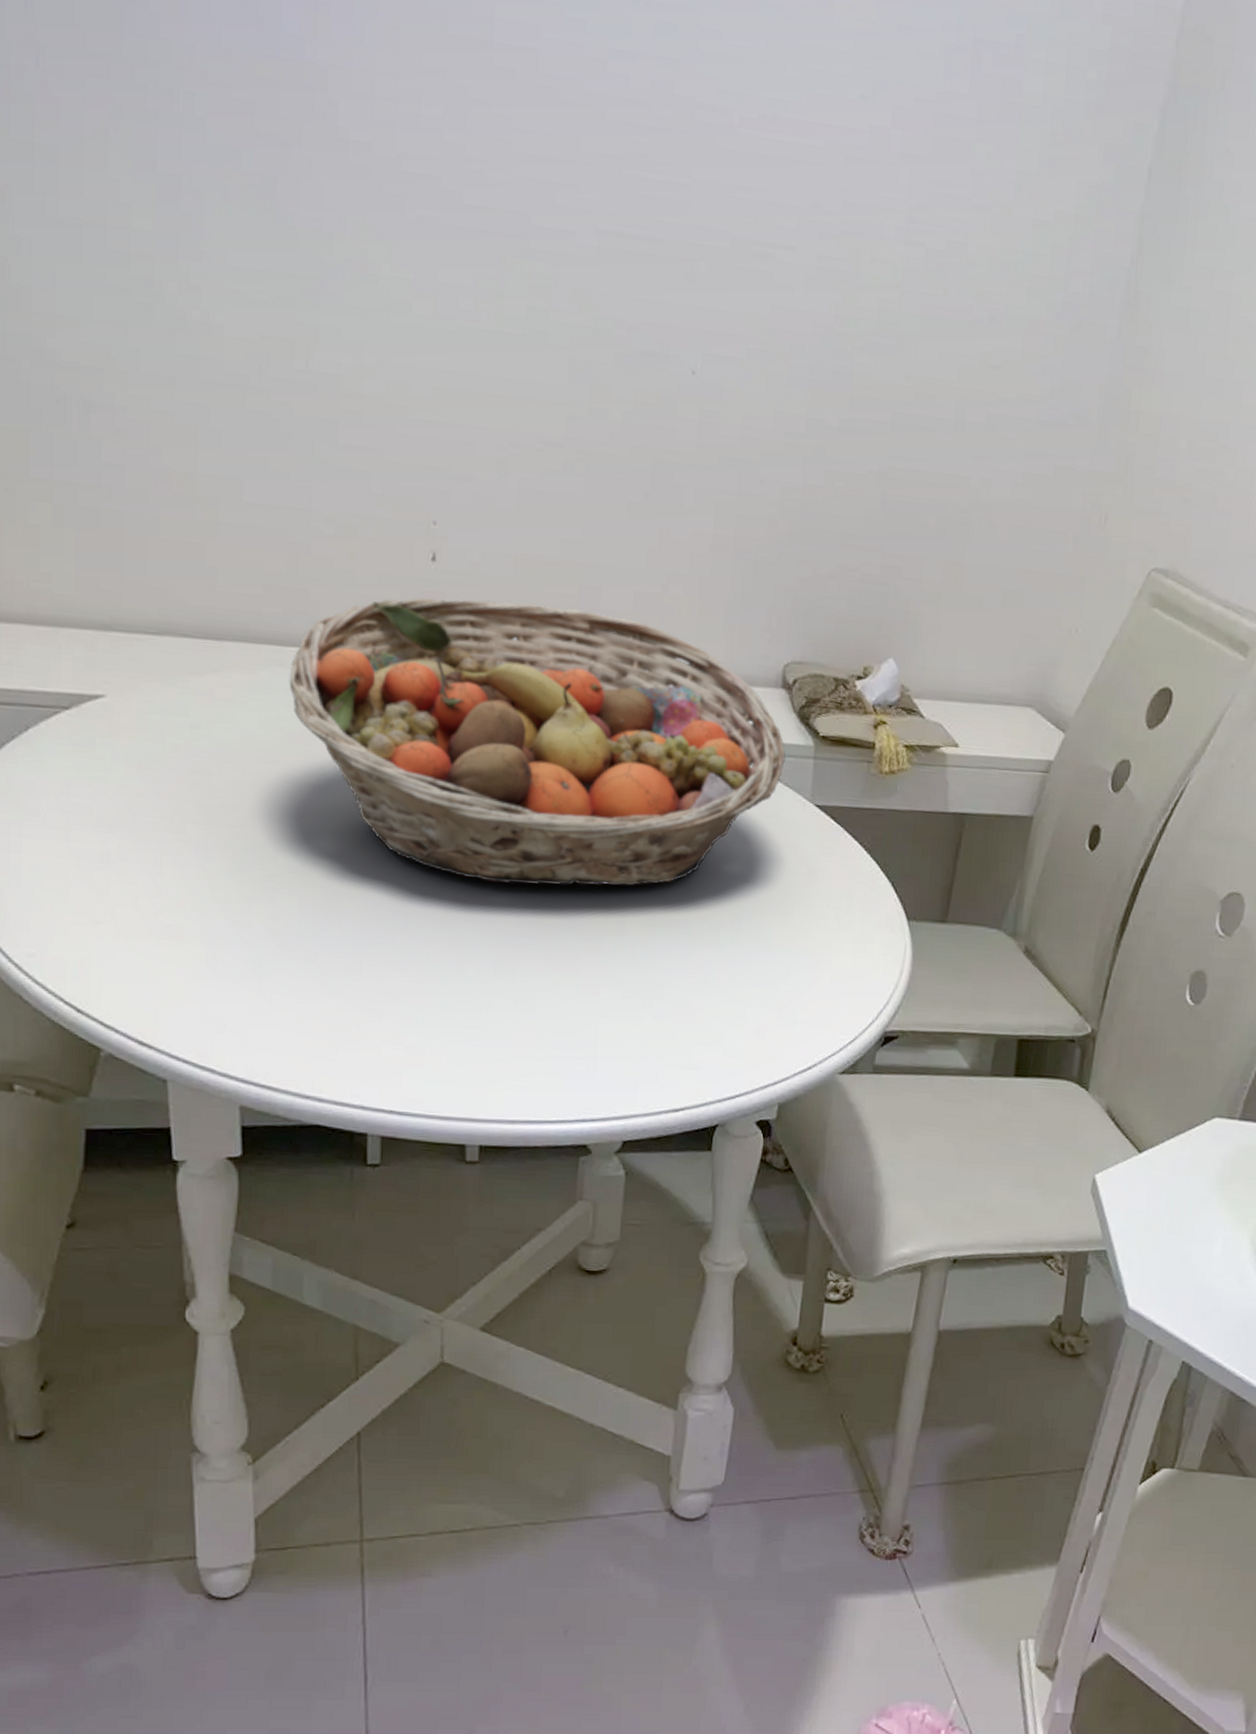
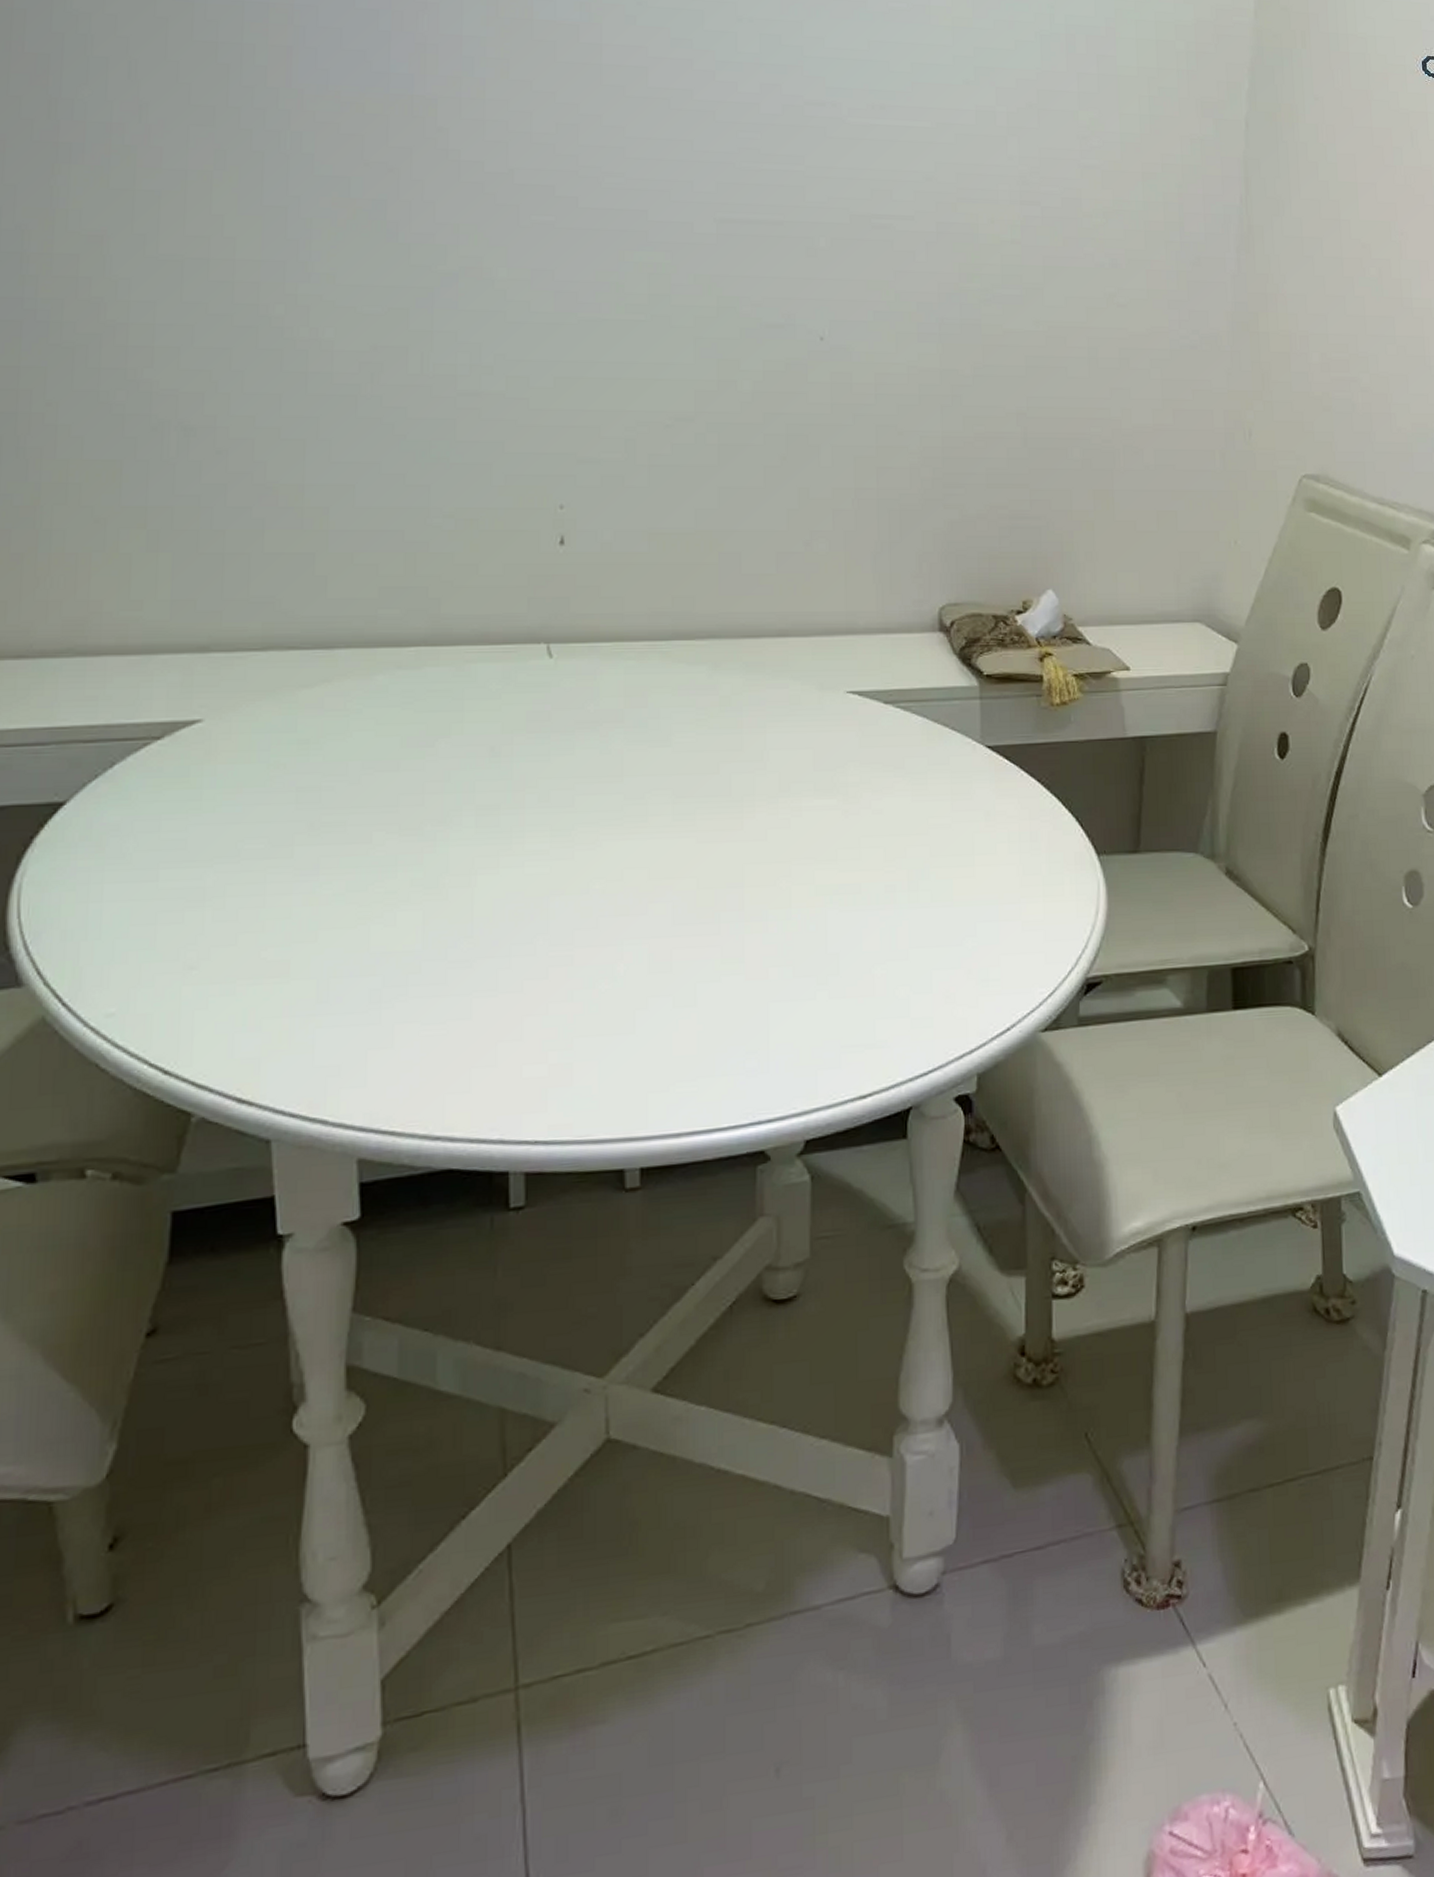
fruit basket: present [289,598,786,887] -> none [408,575,950,870]

